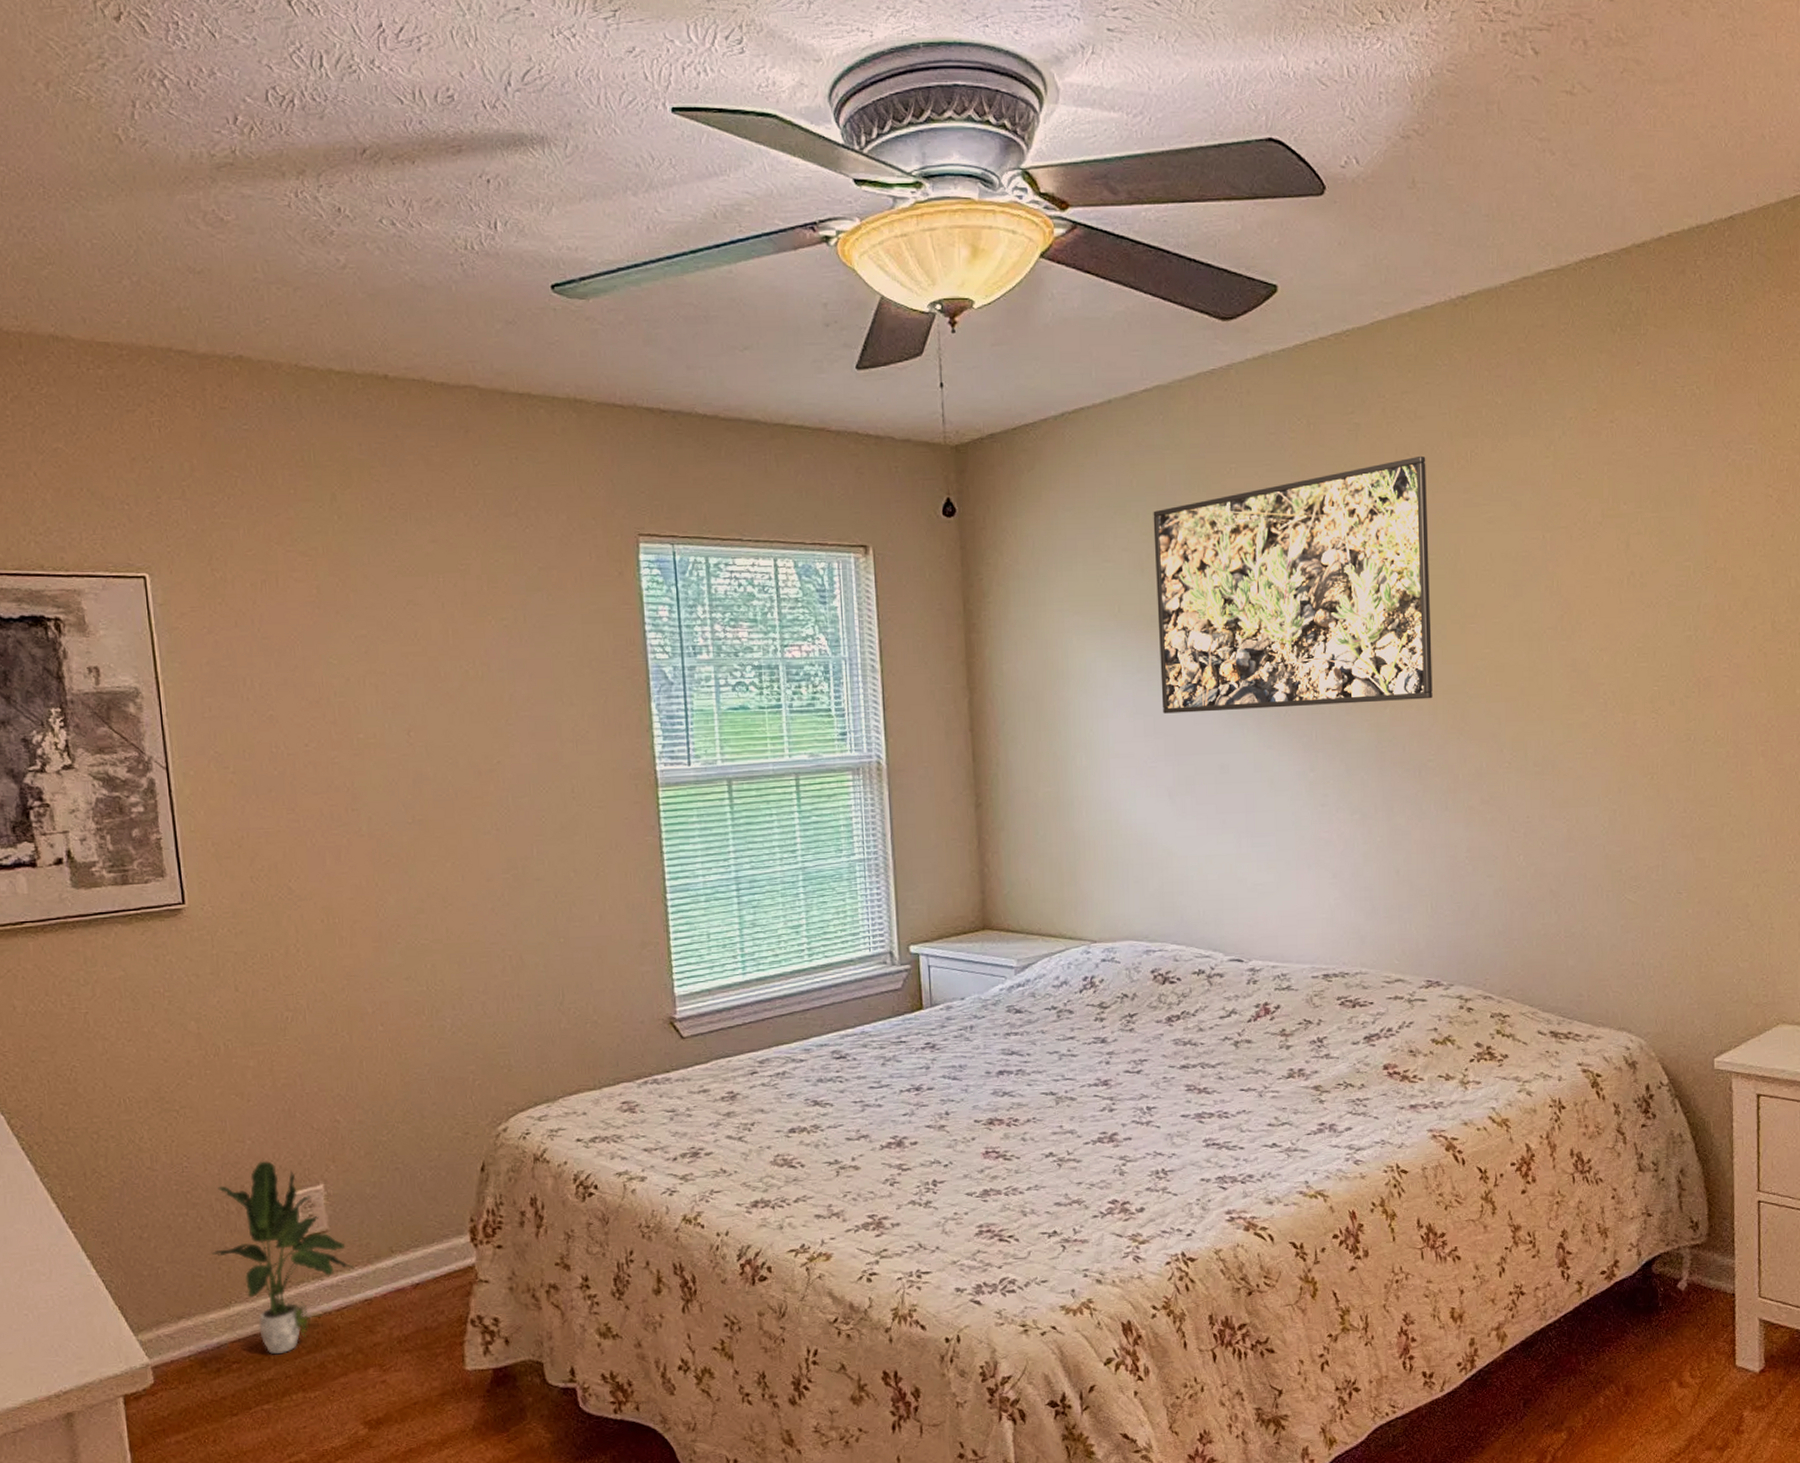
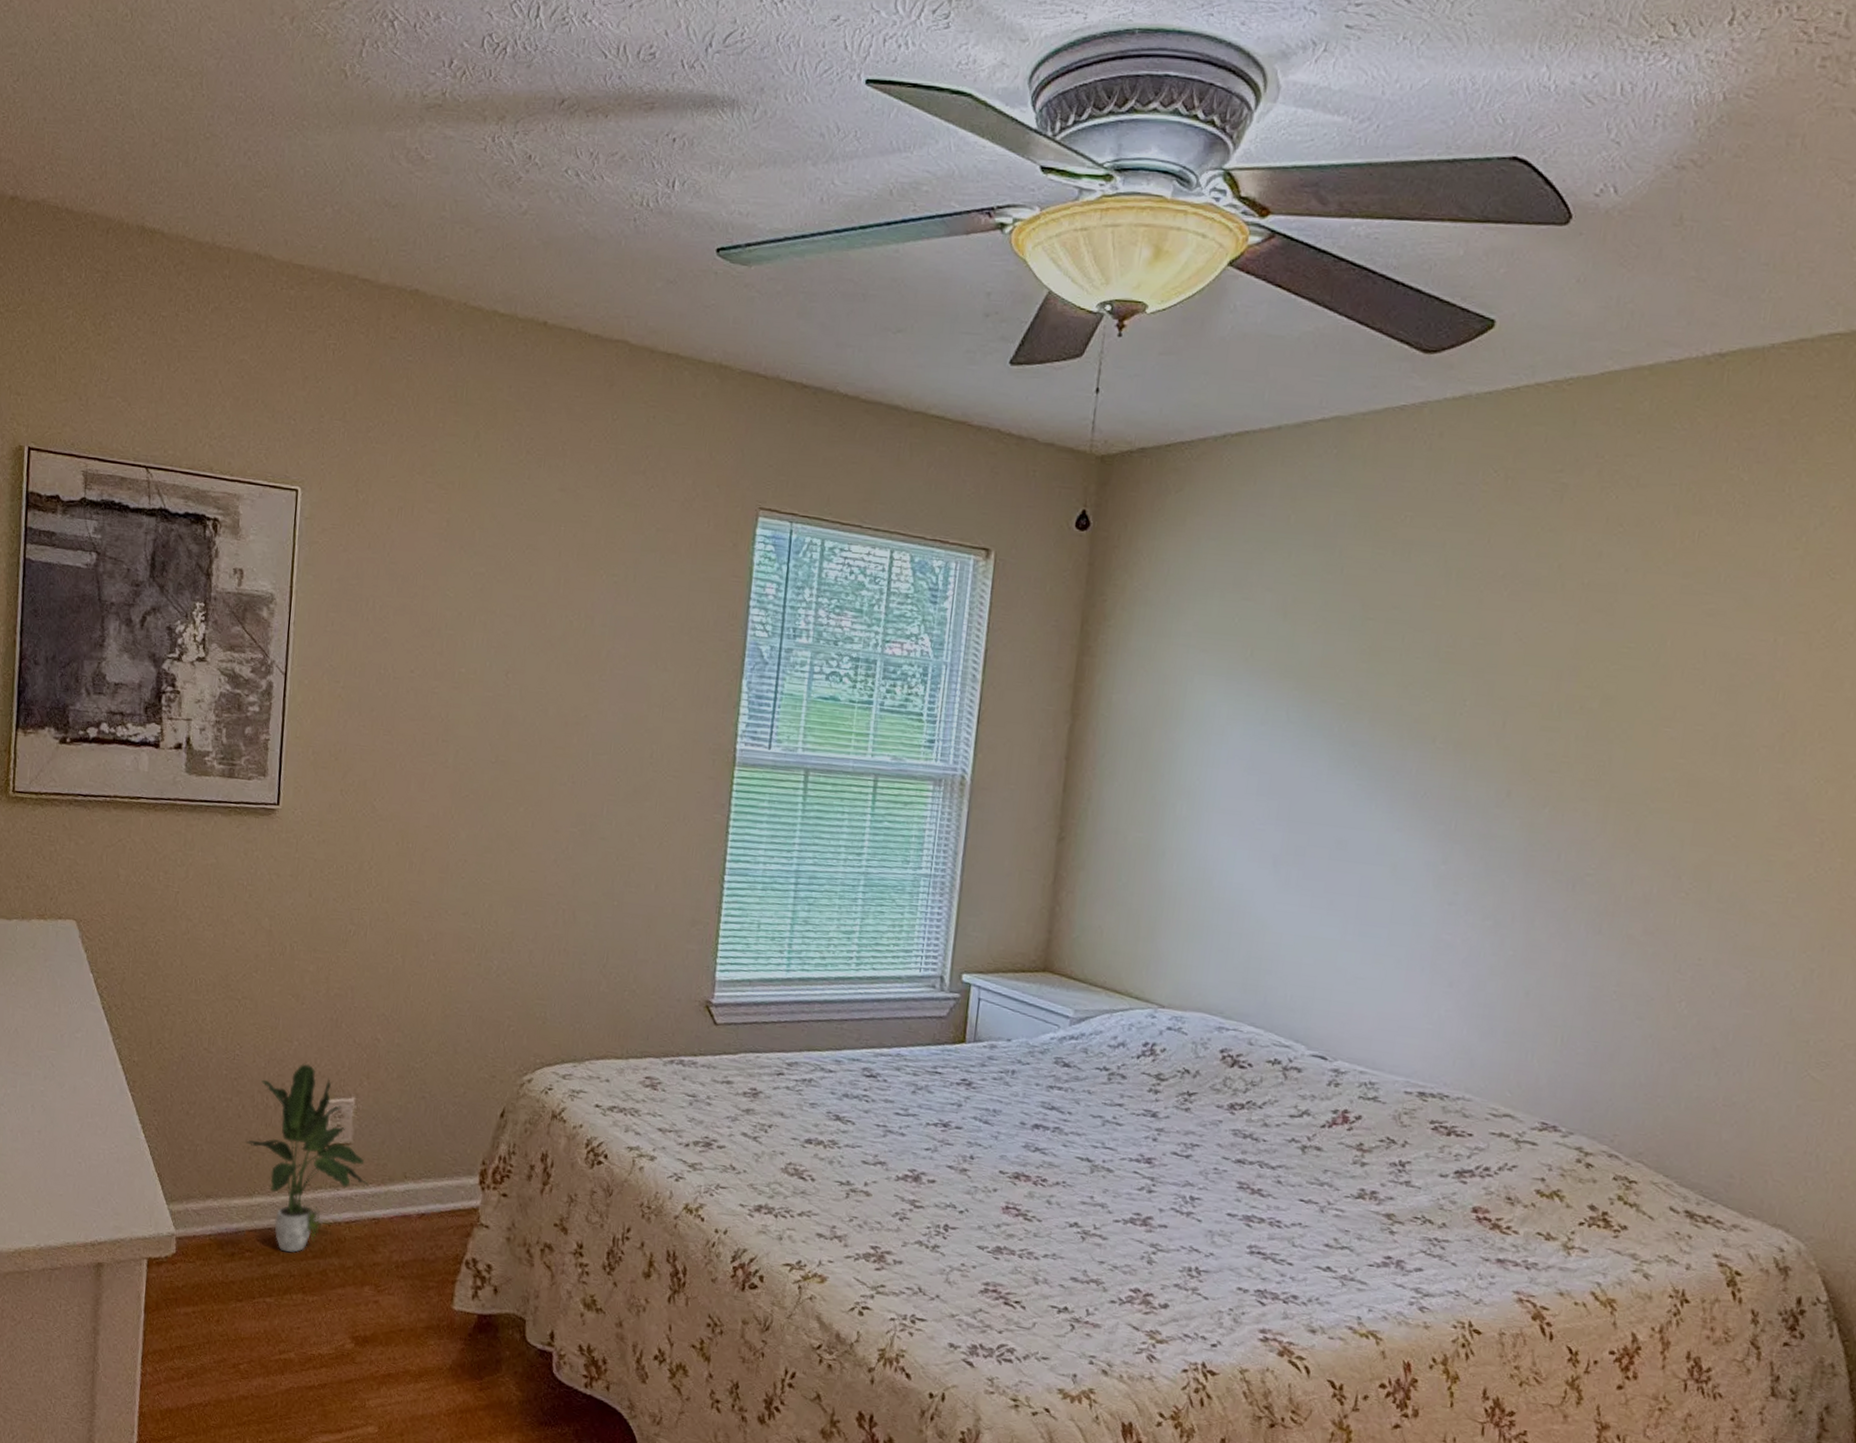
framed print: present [1153,455,1433,714] -> none [1282,528,1643,806]

